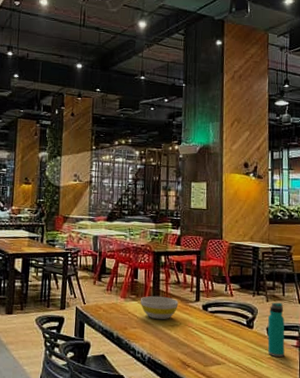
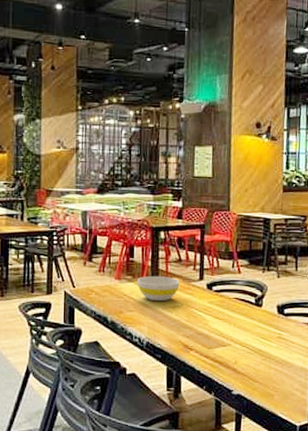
water bottle: present [267,302,285,357] -> none [277,278,297,335]

